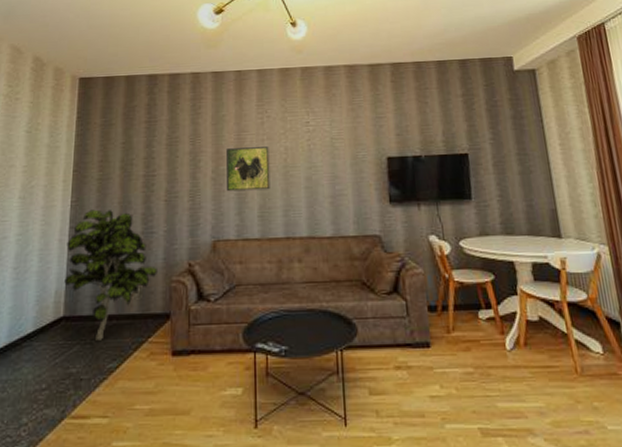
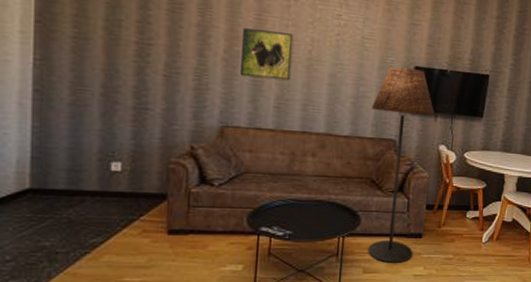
indoor plant: present [64,209,157,341] -> none [29,72,152,216]
floor lamp: none [349,160,423,381] -> present [368,67,435,263]

